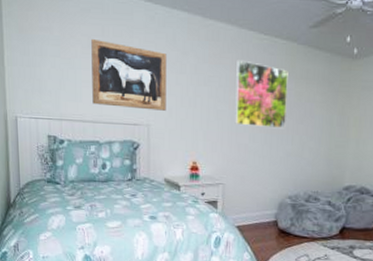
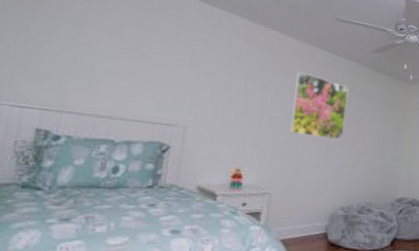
wall art: present [91,38,167,111] -> none [112,27,219,113]

